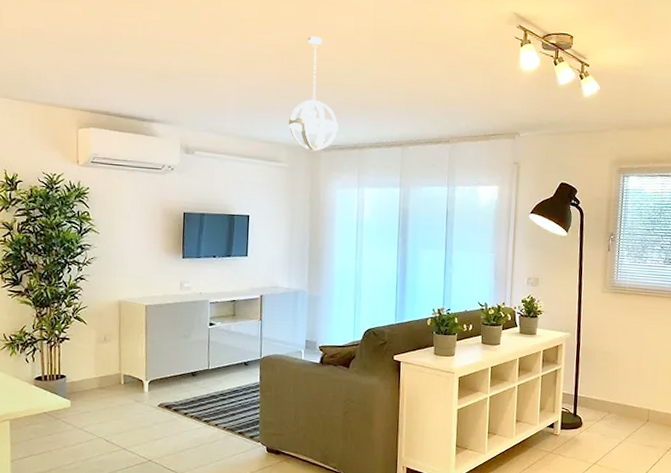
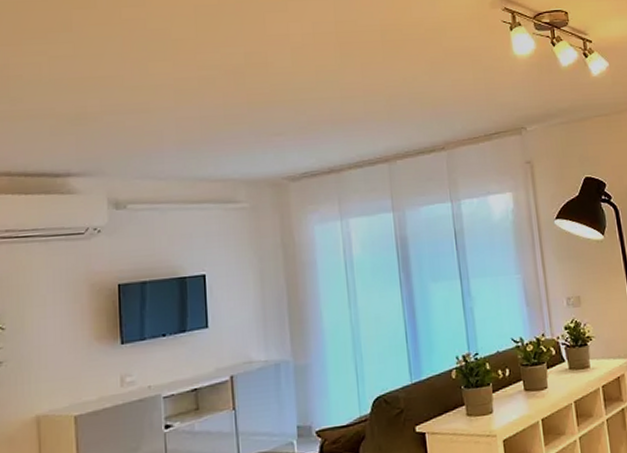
pendant light: present [288,36,339,151] -> none [243,49,308,184]

